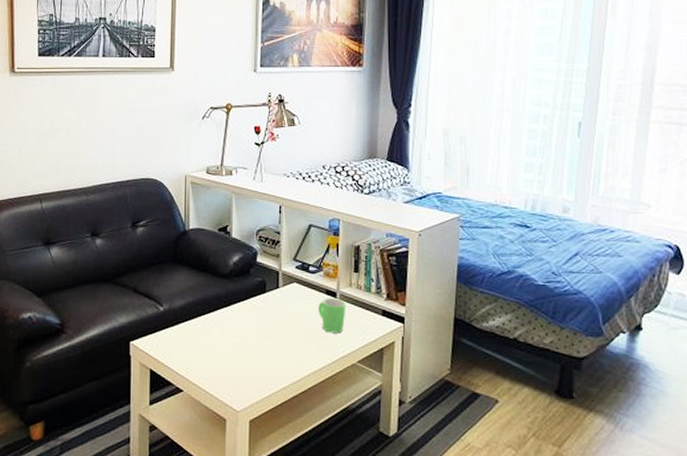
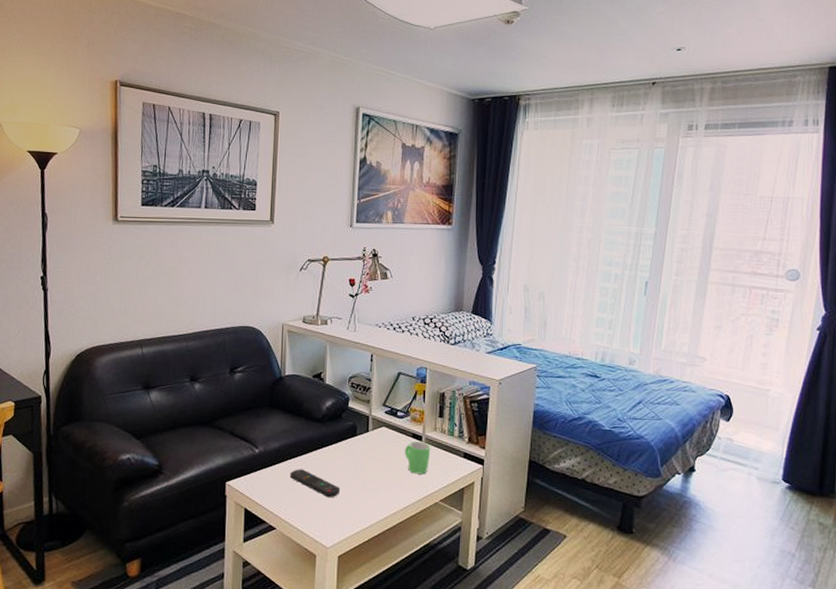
remote control: none [196,328,251,359] -> present [289,469,341,498]

